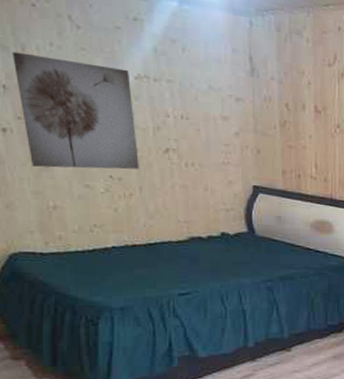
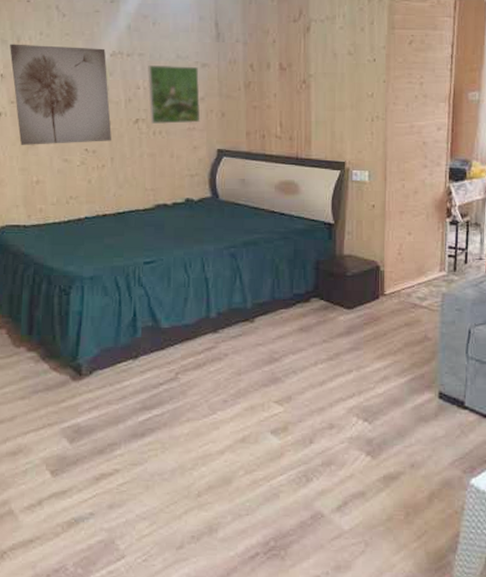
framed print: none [178,93,235,158] -> present [148,65,201,125]

